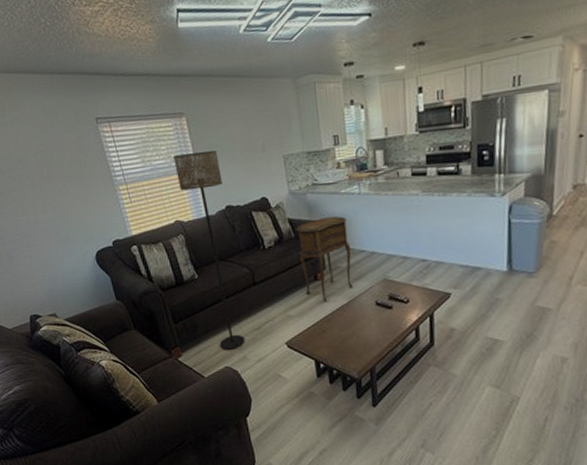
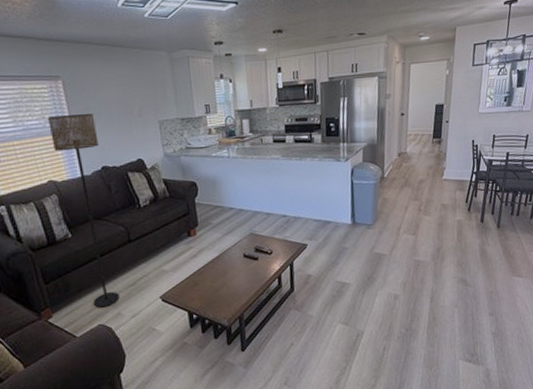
side table: present [296,216,353,302] -> none [171,177,223,256]

